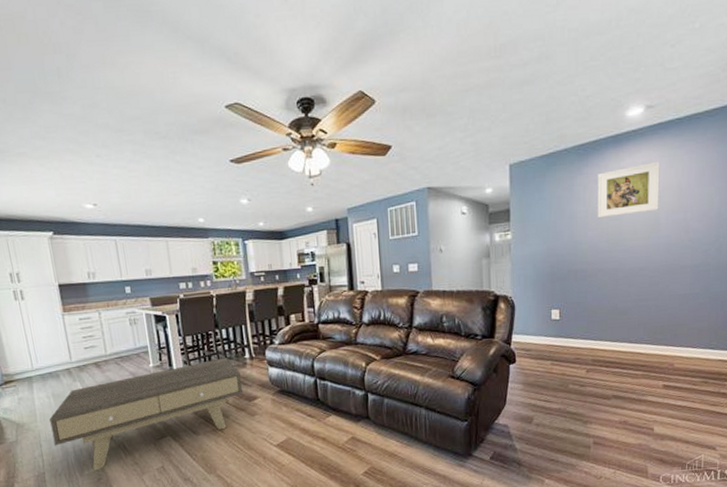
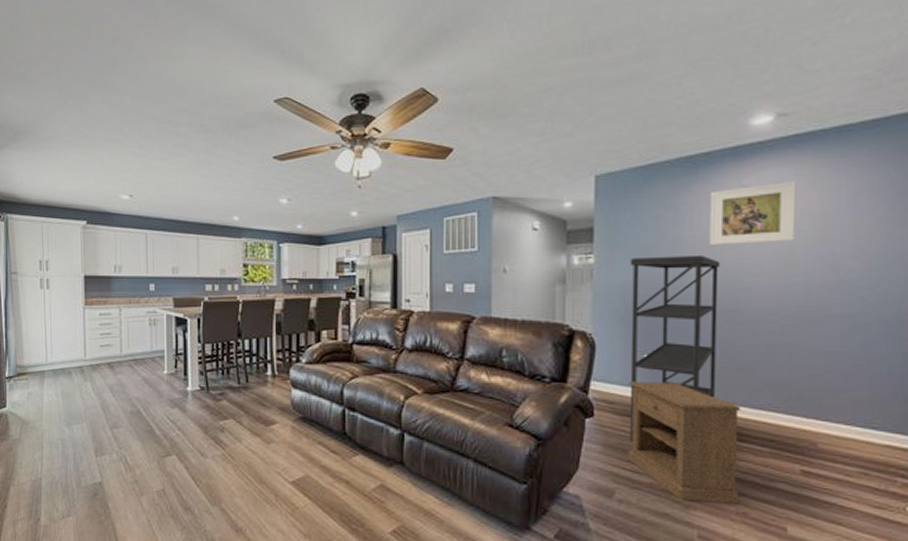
coffee table: present [49,358,242,471] -> none [55,372,259,484]
shelving unit: none [538,226,606,379] -> present [629,254,721,442]
nightstand: none [540,329,622,419] -> present [626,381,741,504]

